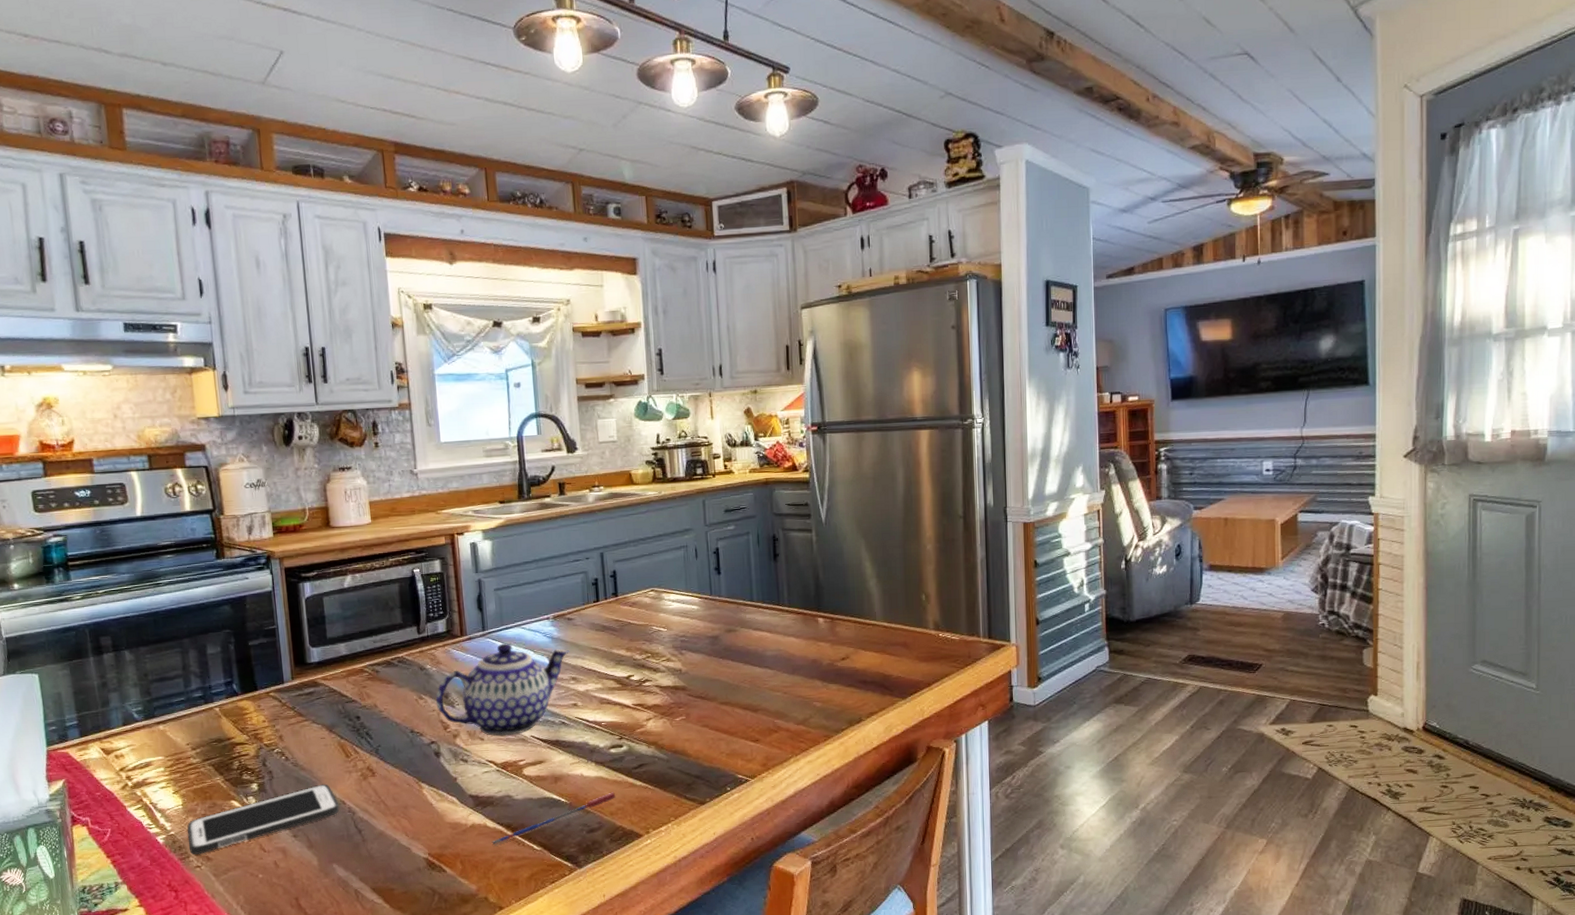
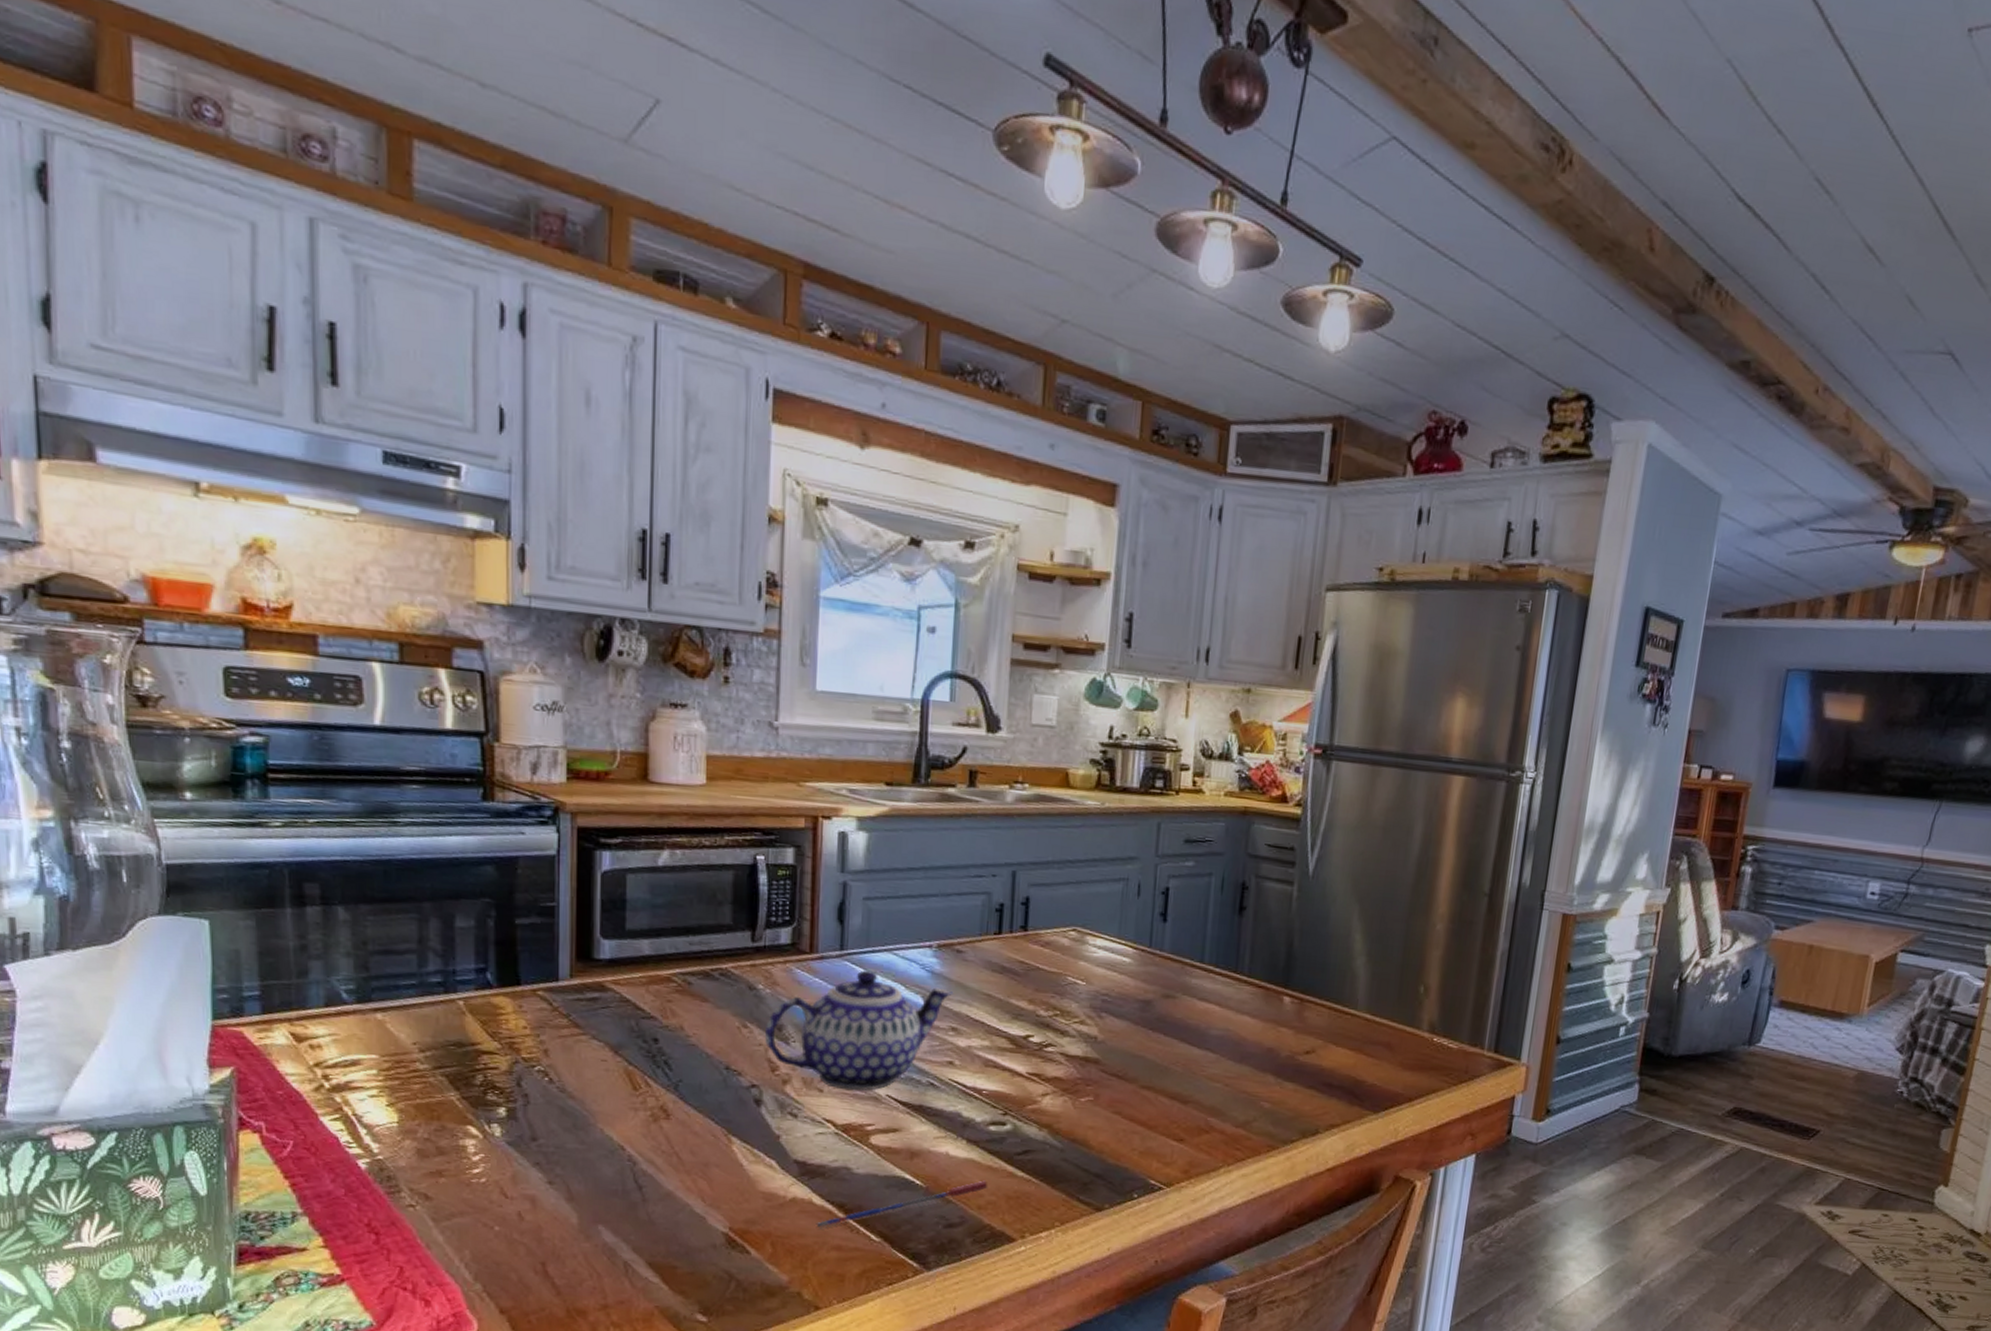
cell phone: present [187,784,340,855] -> none [402,1120,616,1191]

